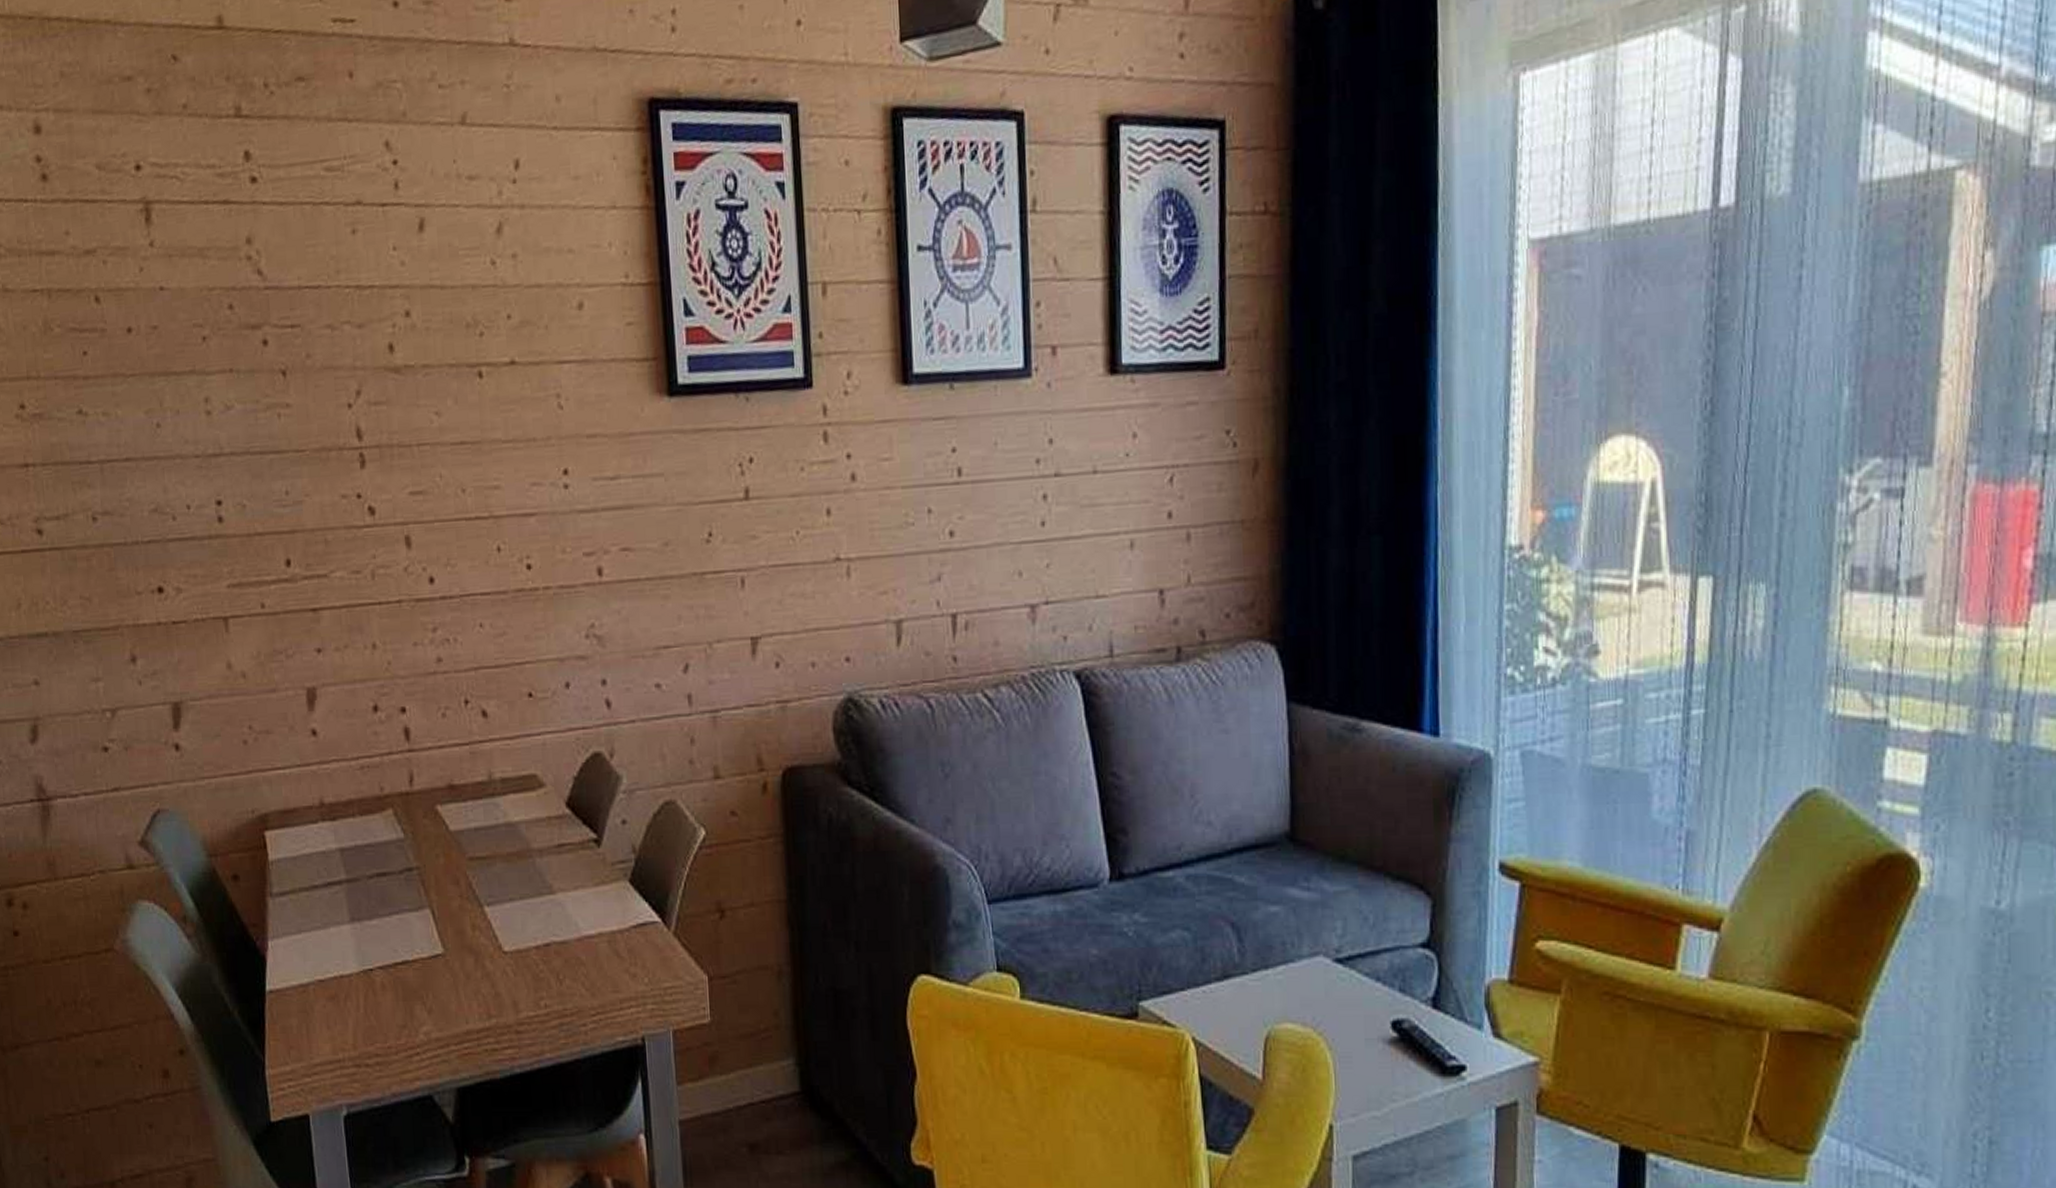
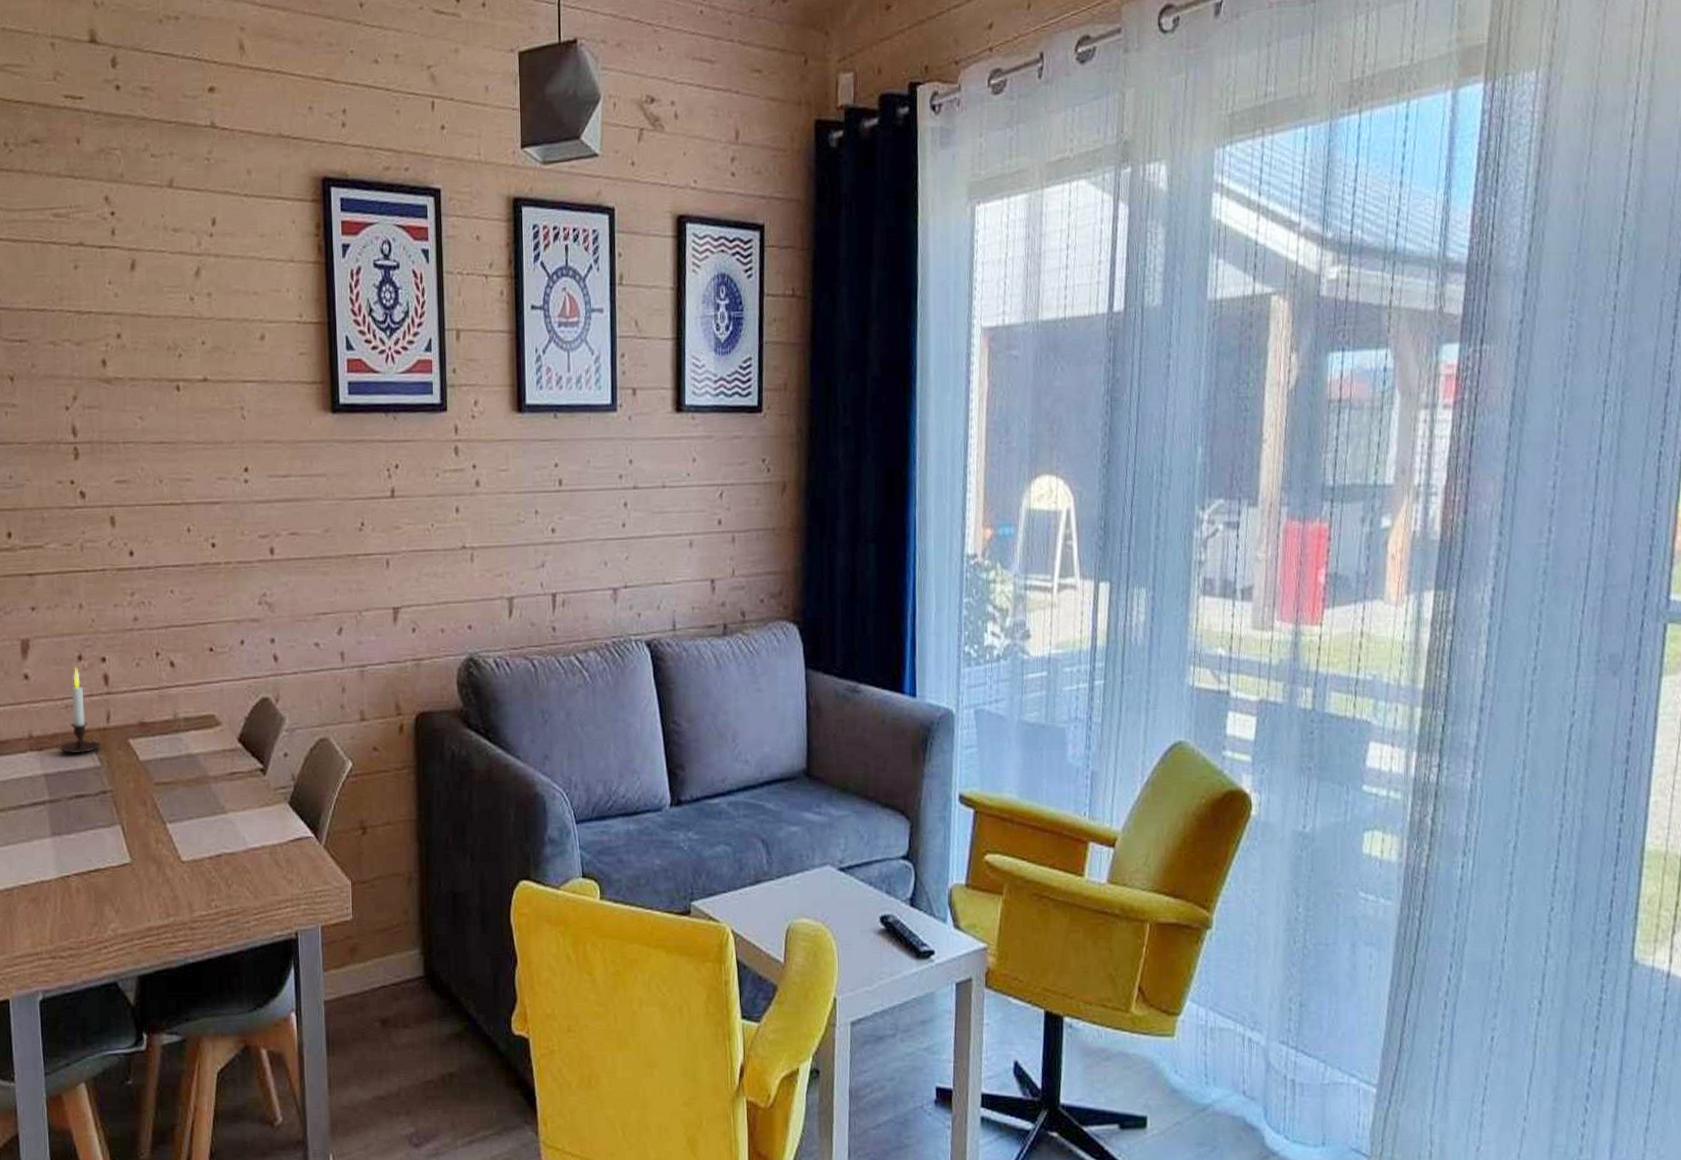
candle: none [355,719,405,823] -> present [59,666,102,753]

